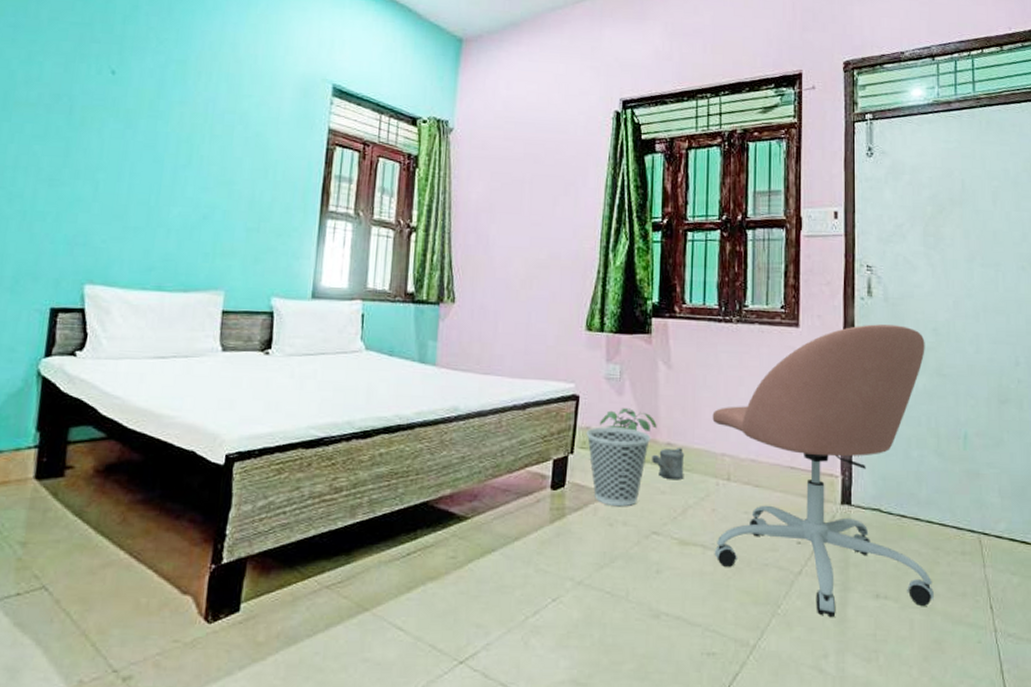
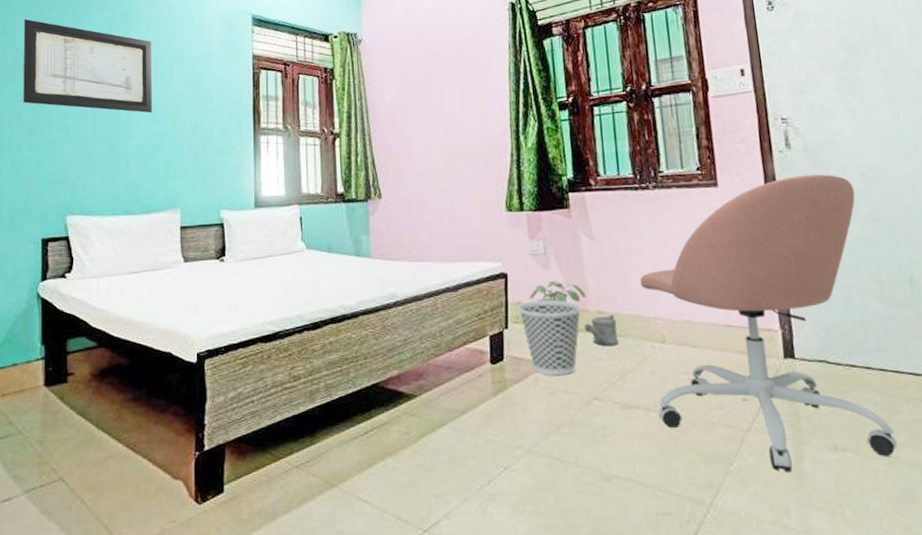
wall art: none [45,49,212,179] -> present [23,18,152,114]

